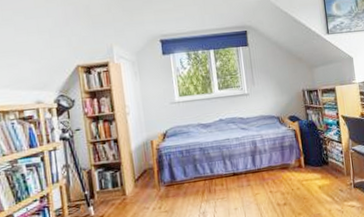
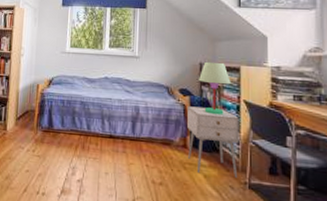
nightstand: none [298,126,345,187] -> present [187,106,239,178]
table lamp: none [303,86,330,134] -> present [199,61,231,115]

